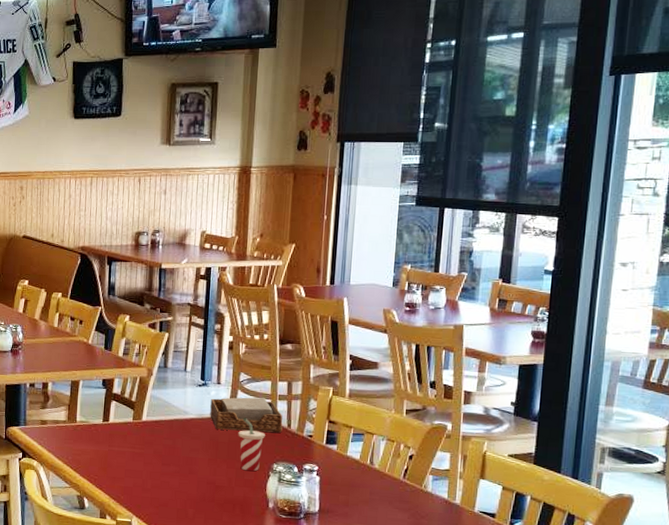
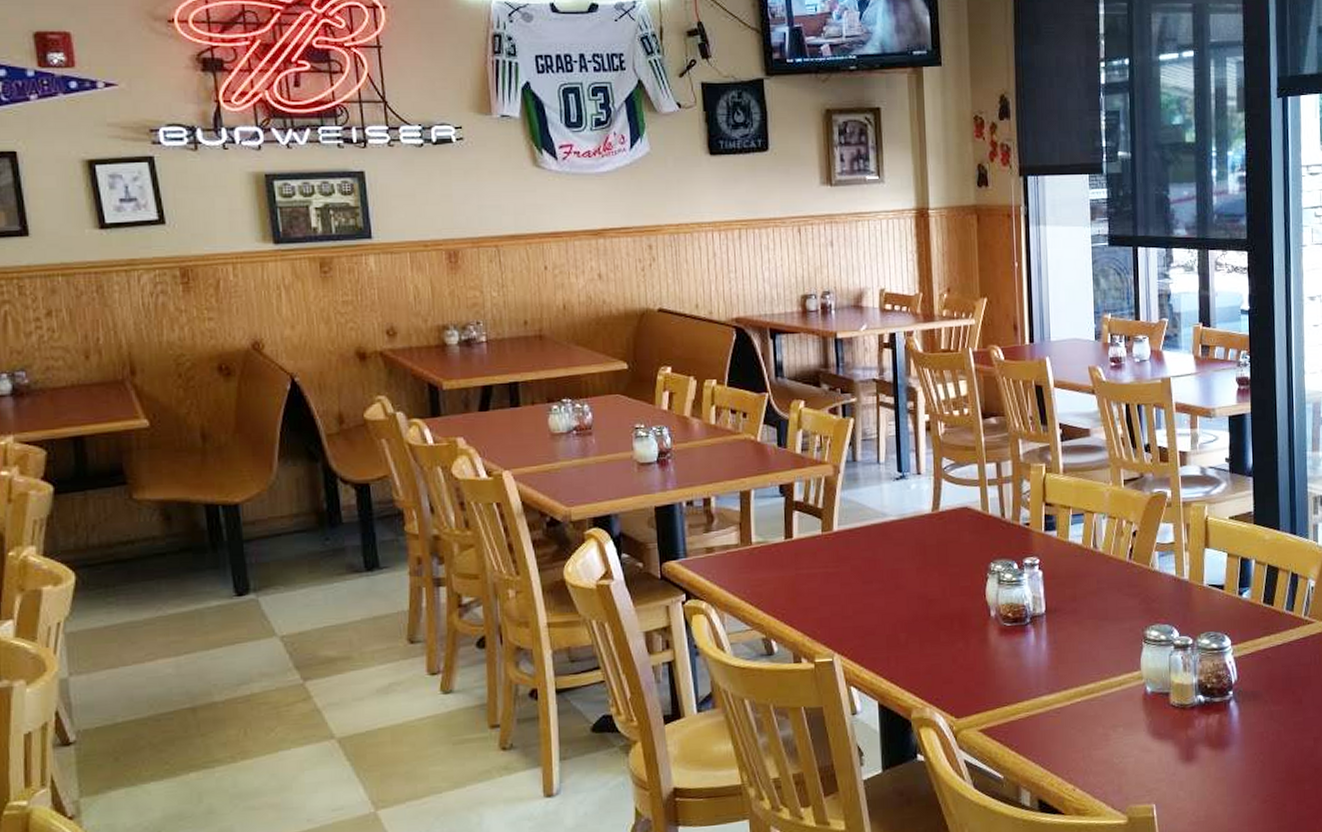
napkin holder: present [210,397,283,433] -> none [912,484,996,530]
beverage cup: present [238,418,265,472] -> none [947,512,978,576]

